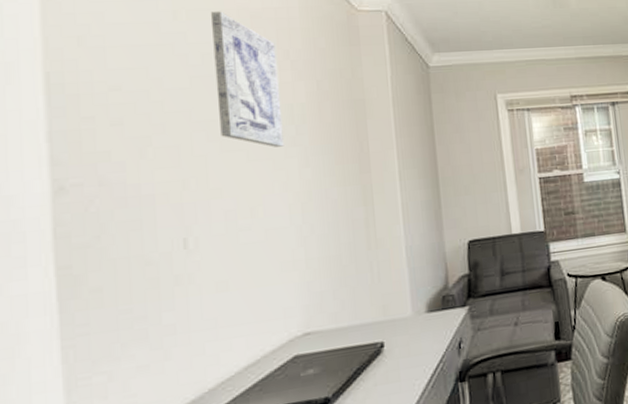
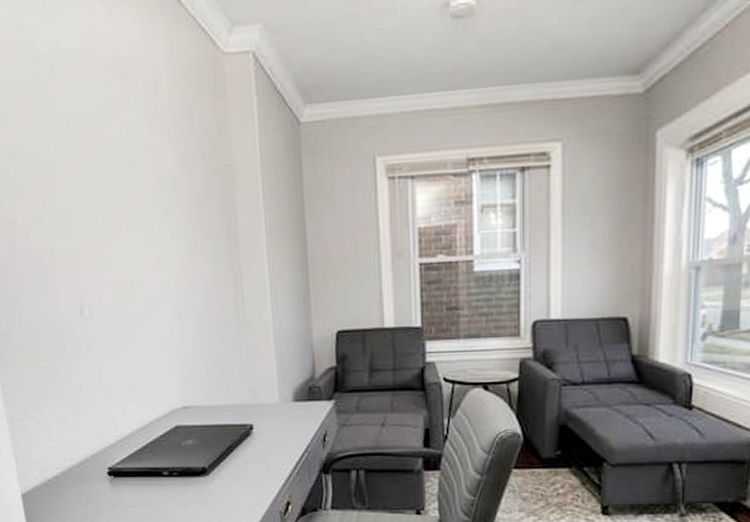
wall art: present [210,11,284,147] -> none [83,63,158,218]

